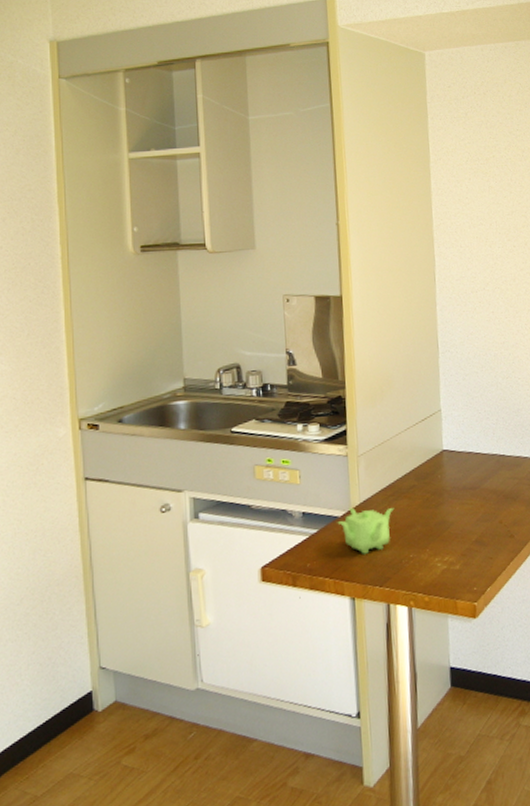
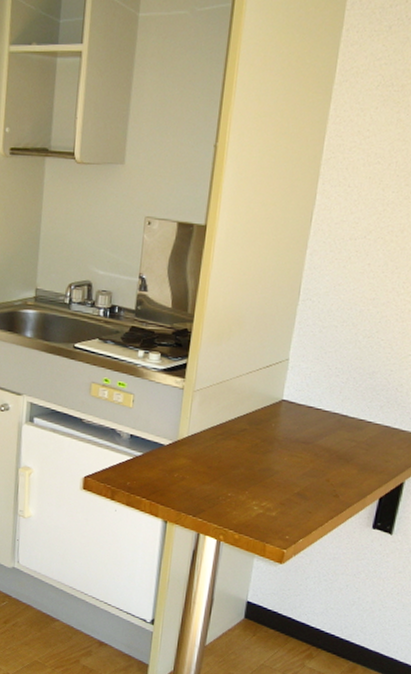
teapot: present [337,507,395,555] -> none [162,438,221,485]

